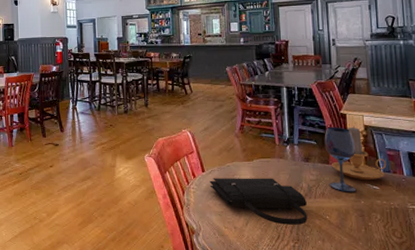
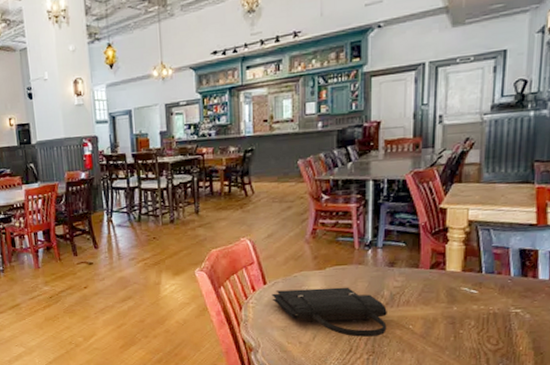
wineglass: present [324,127,357,192] -> none [415,224,454,299]
candle: present [332,125,387,181] -> none [422,221,491,285]

